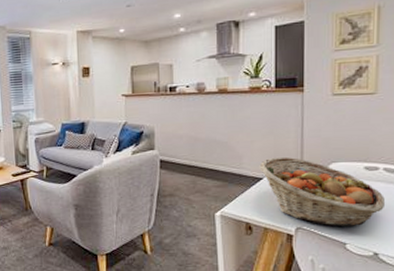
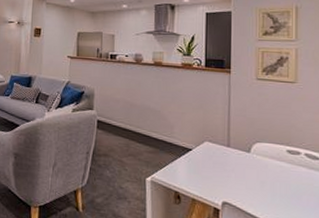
fruit basket: present [259,156,386,226] -> none [189,130,308,208]

